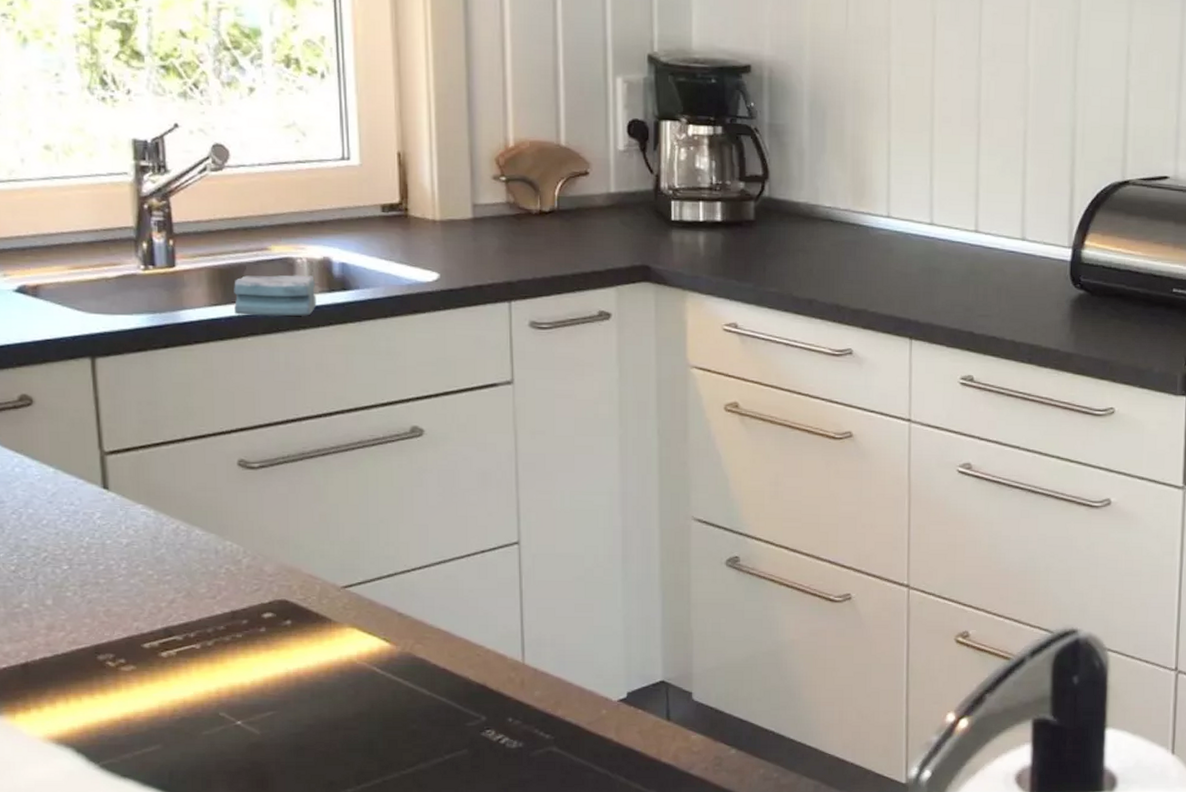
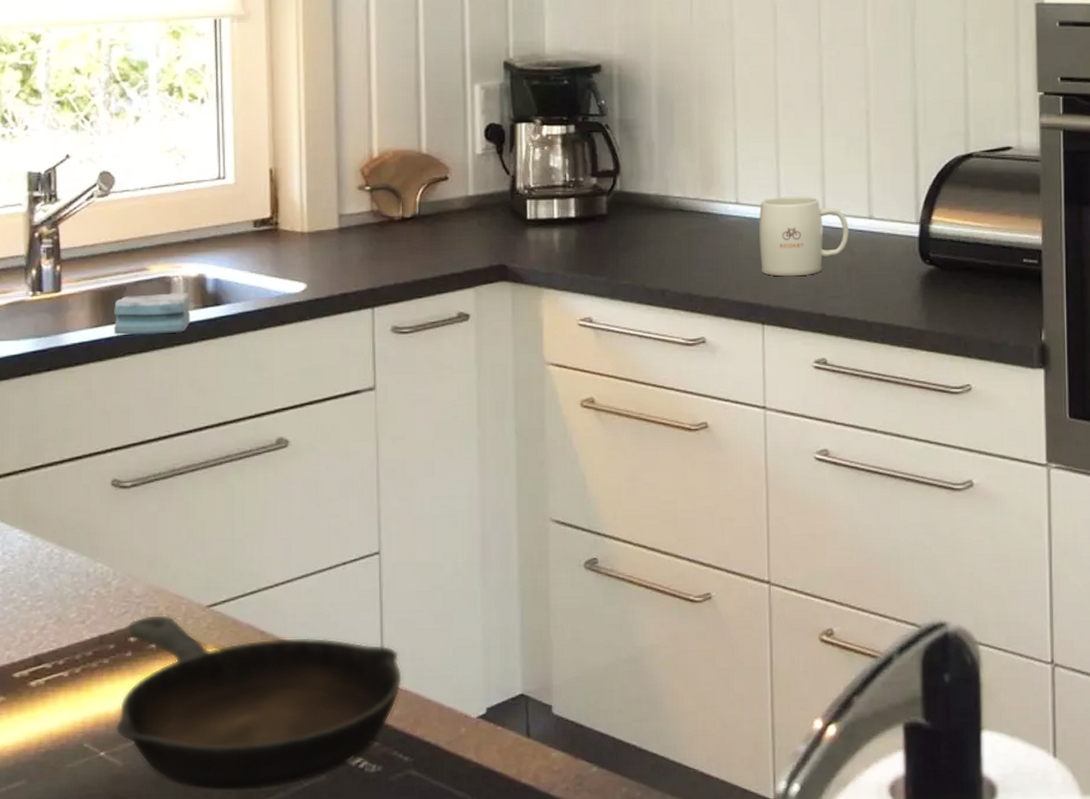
frying pan: none [251,593,544,758] -> present [115,614,403,789]
mug: none [909,212,1001,294] -> present [758,196,849,277]

